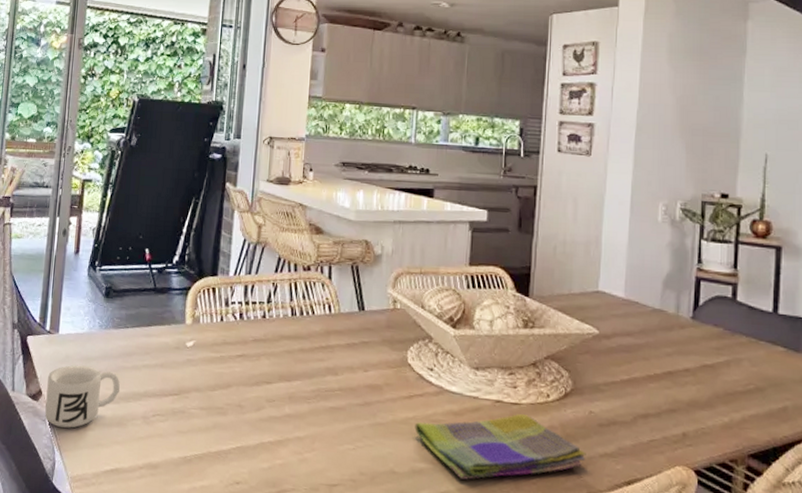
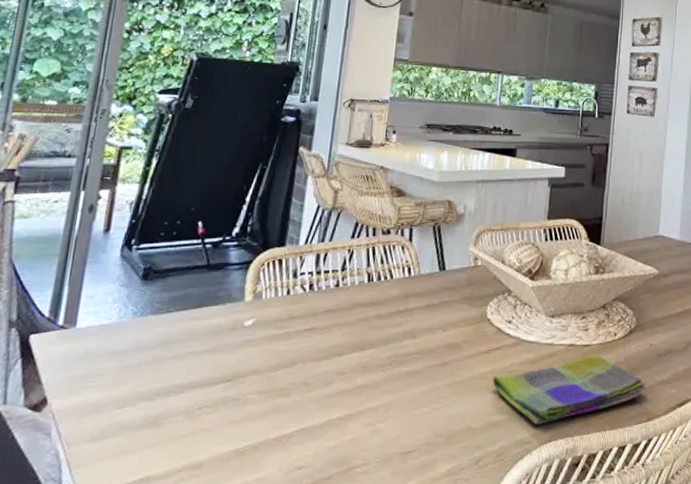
mug: present [45,365,120,428] -> none [49,361,157,439]

